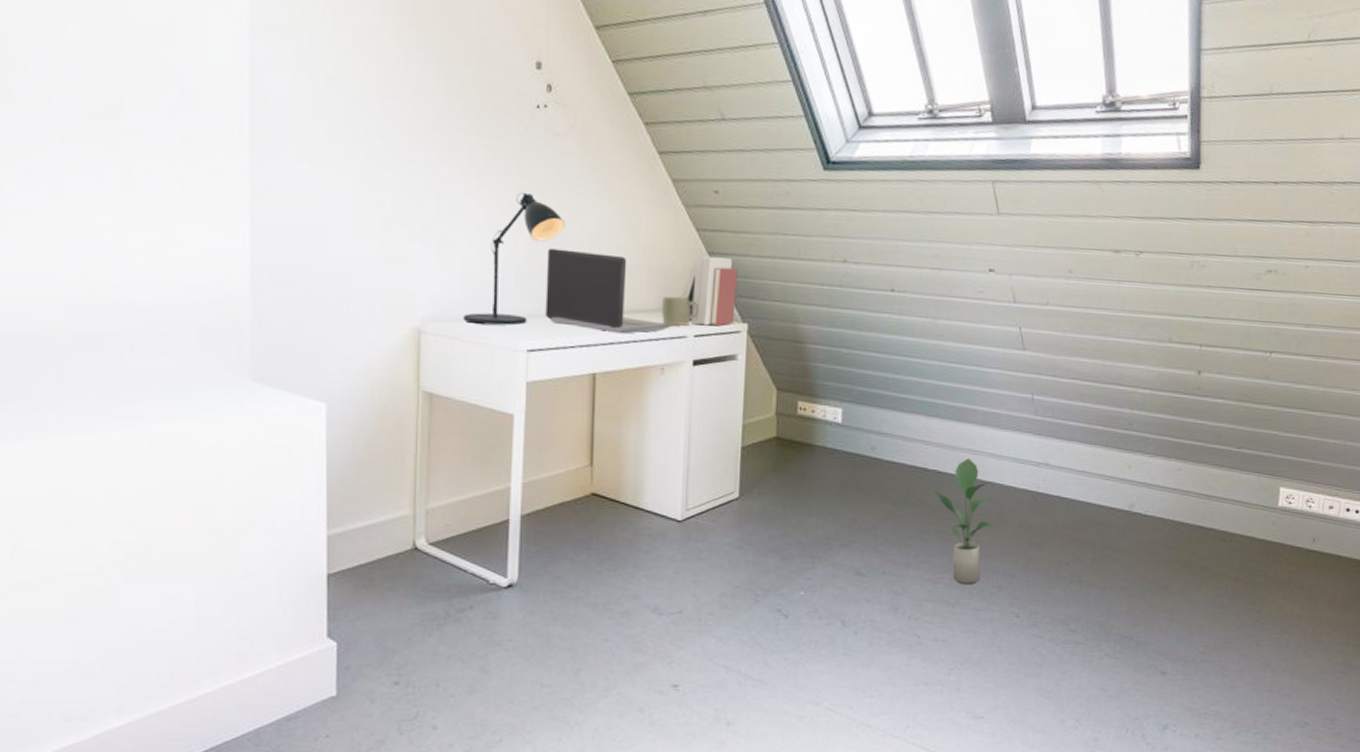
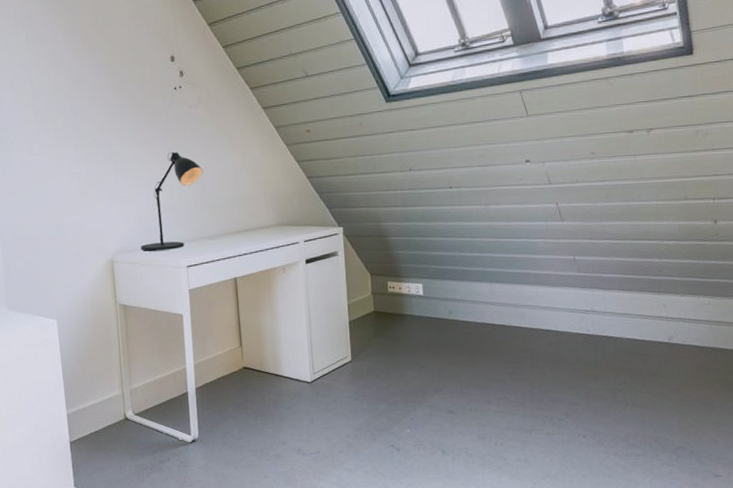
laptop computer: present [545,248,671,334] -> none [193,188,287,247]
mug: present [661,296,700,326] -> none [277,213,306,235]
books: present [681,256,737,326] -> none [292,178,333,233]
potted plant: present [935,458,994,584] -> none [504,313,555,414]

